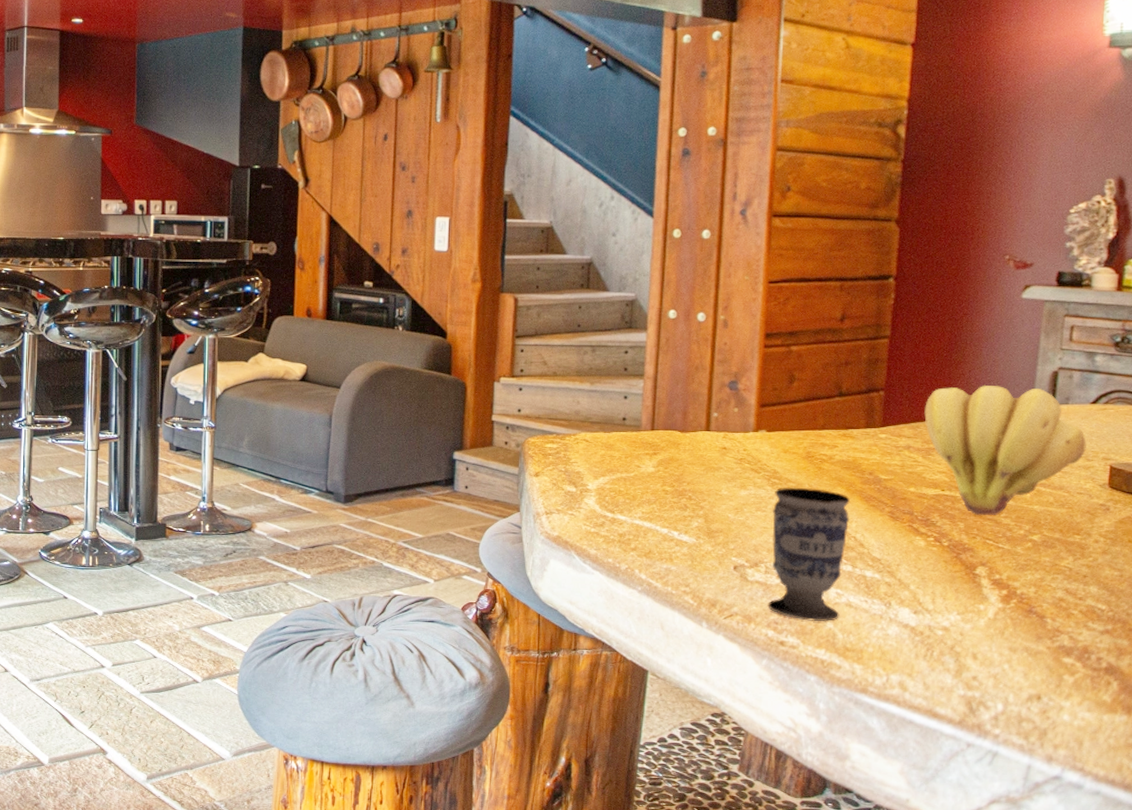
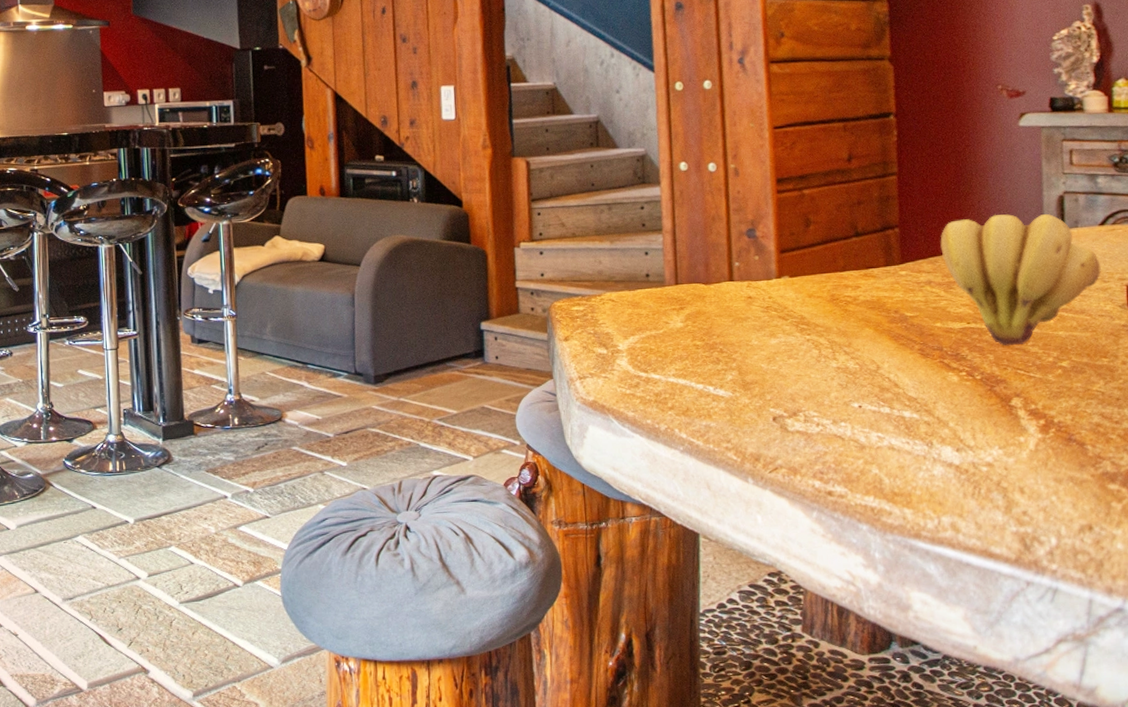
cup: present [767,487,850,621] -> none [804,330,884,468]

